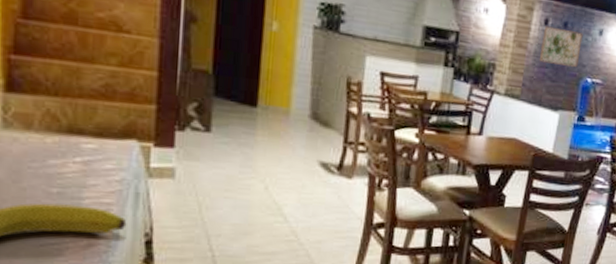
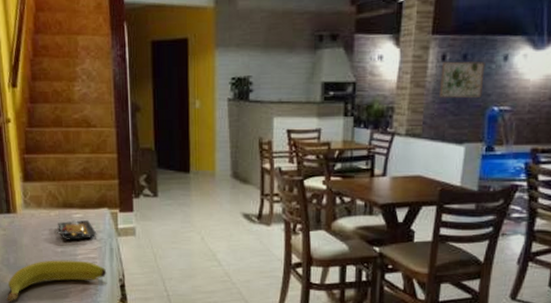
plate: none [50,150,117,179] -> present [55,219,97,240]

